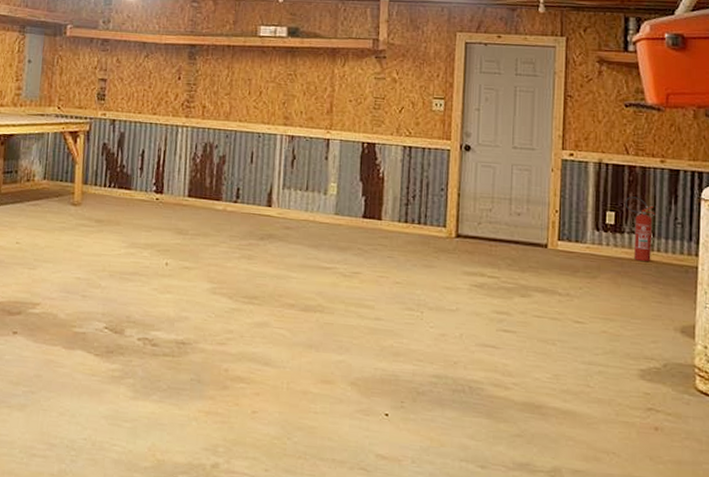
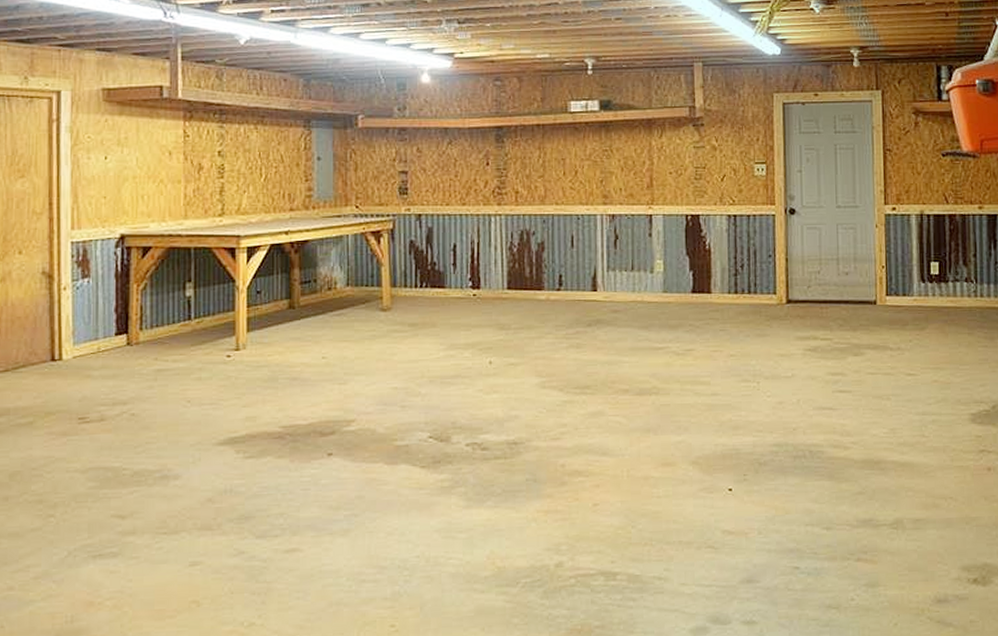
fire extinguisher: present [625,196,656,262] -> none [947,245,977,309]

